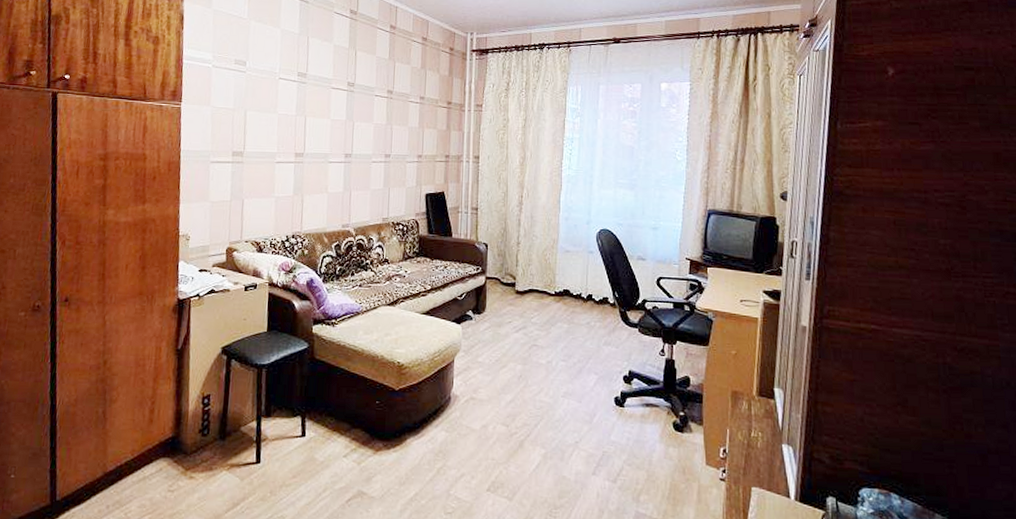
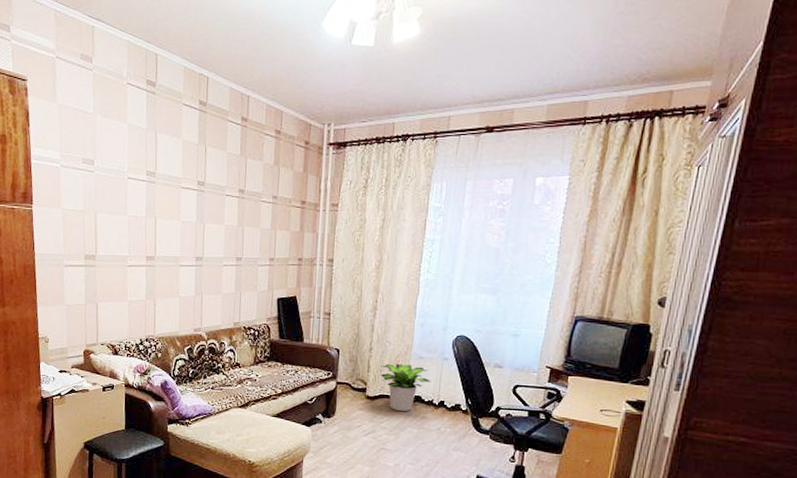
potted plant: none [528,258,579,307] -> present [380,363,431,412]

